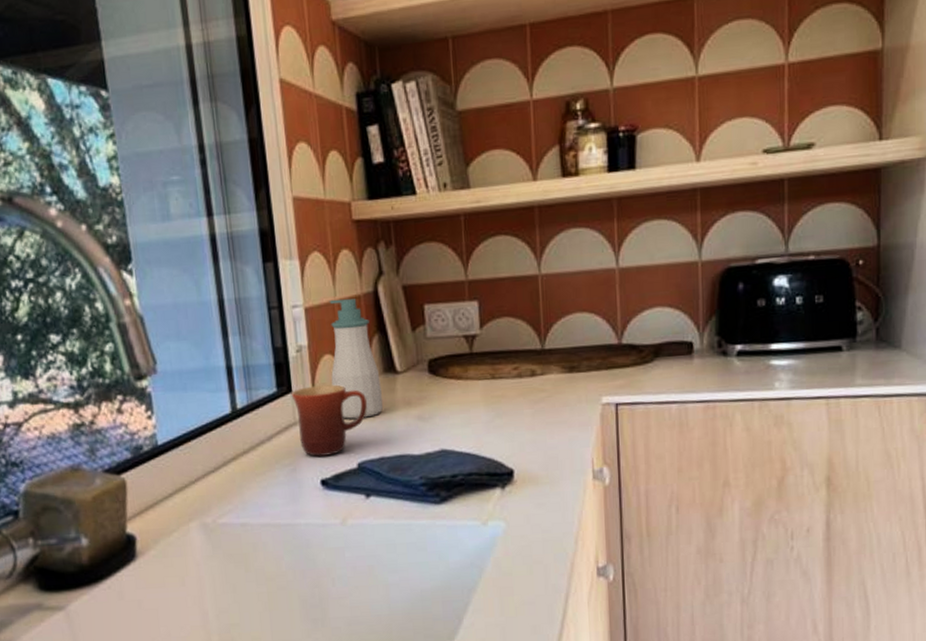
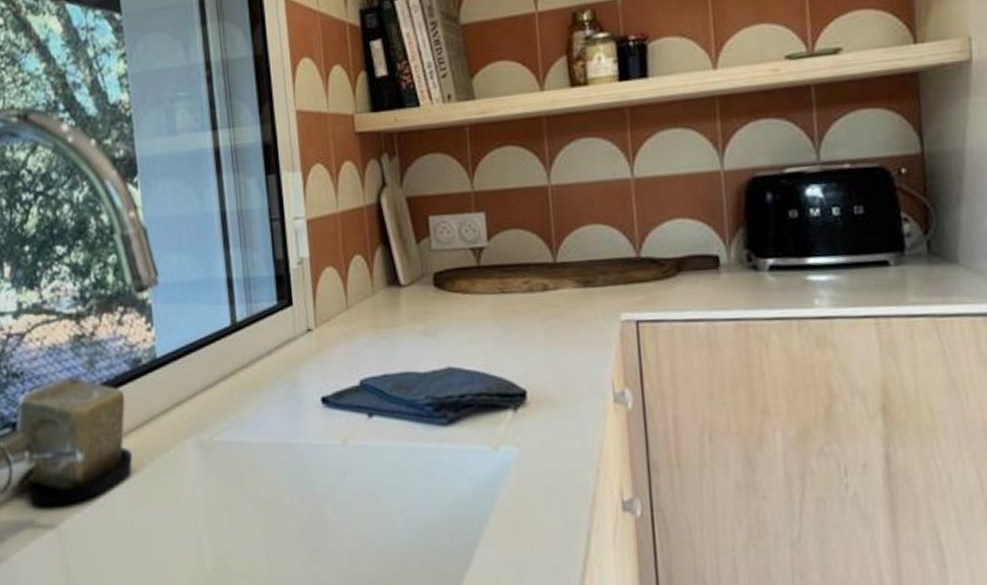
mug: present [291,384,367,457] -> none [291,298,370,373]
soap bottle: present [329,299,383,419] -> none [331,210,386,334]

